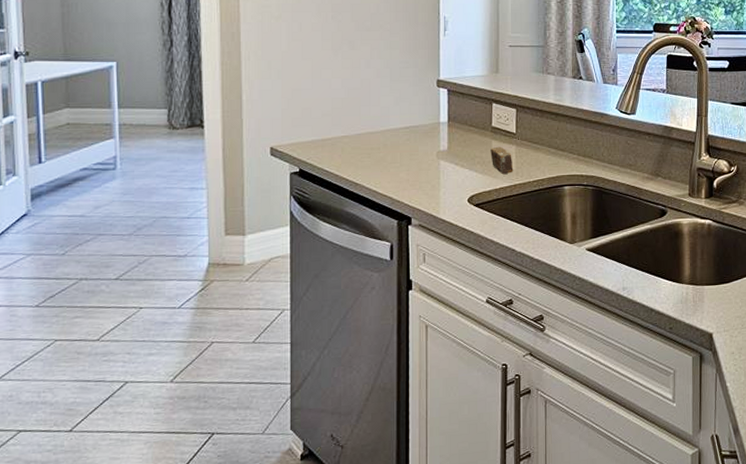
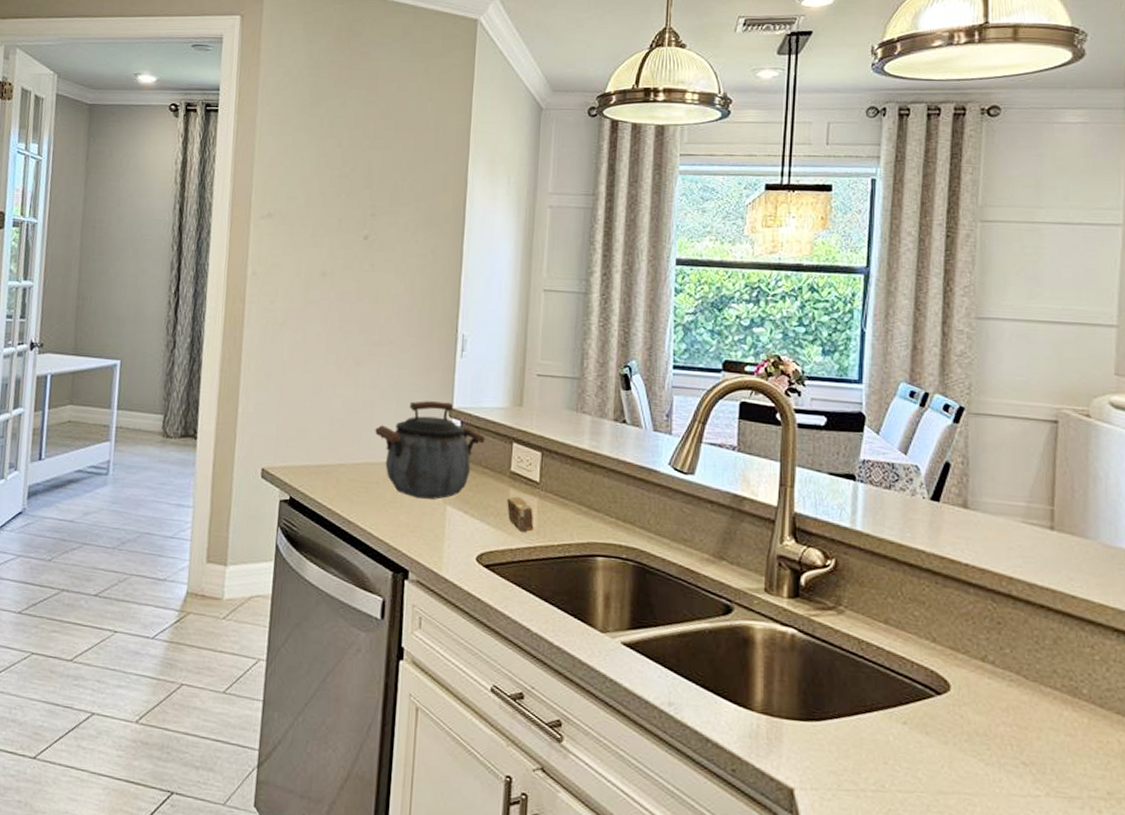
kettle: none [373,75,469,157] -> present [375,401,485,500]

